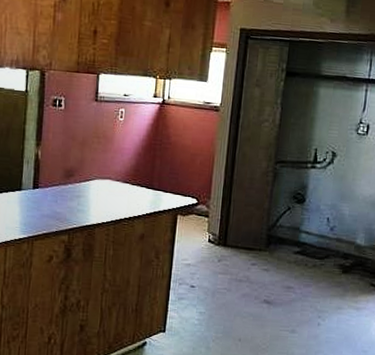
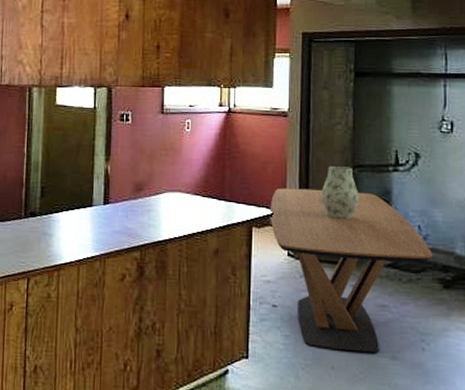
dining table: none [195,179,337,328] -> present [270,188,433,353]
vase: none [243,161,279,210] -> present [321,166,359,219]

